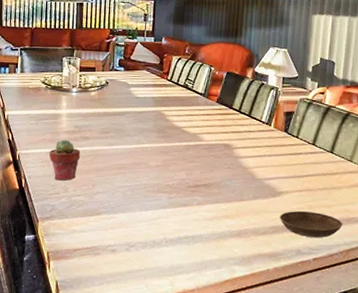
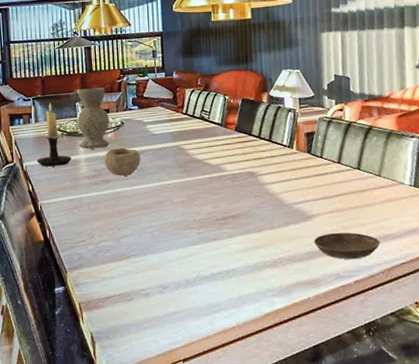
candle holder: none [19,54,53,118] -> present [36,102,71,167]
potted succulent: present [49,140,81,181] -> none [71,185,103,228]
vase: none [61,44,95,105] -> present [76,87,110,149]
bowl: none [85,106,121,135] -> present [104,147,141,176]

